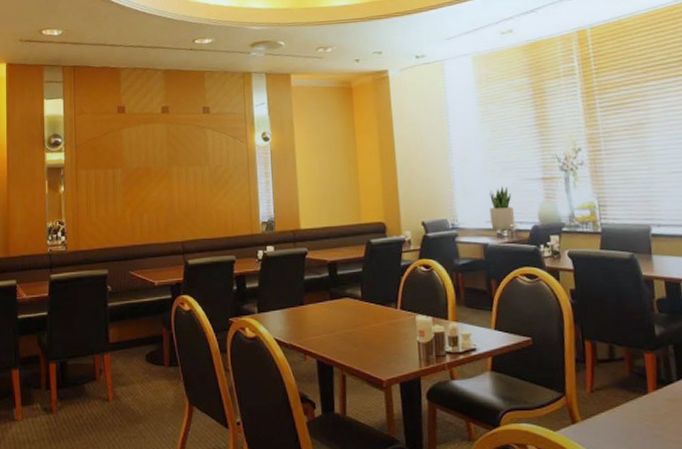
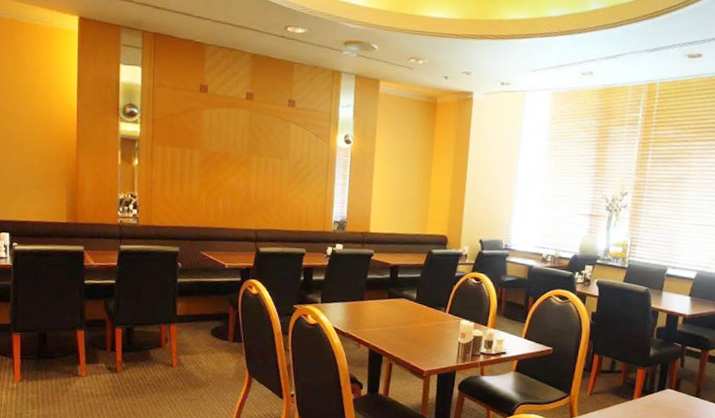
planter: present [489,186,515,231] -> none [538,217,561,257]

